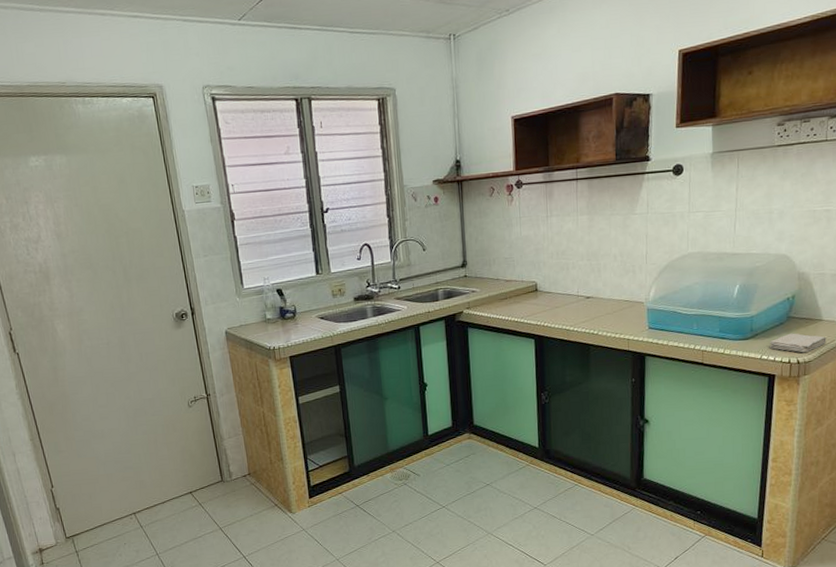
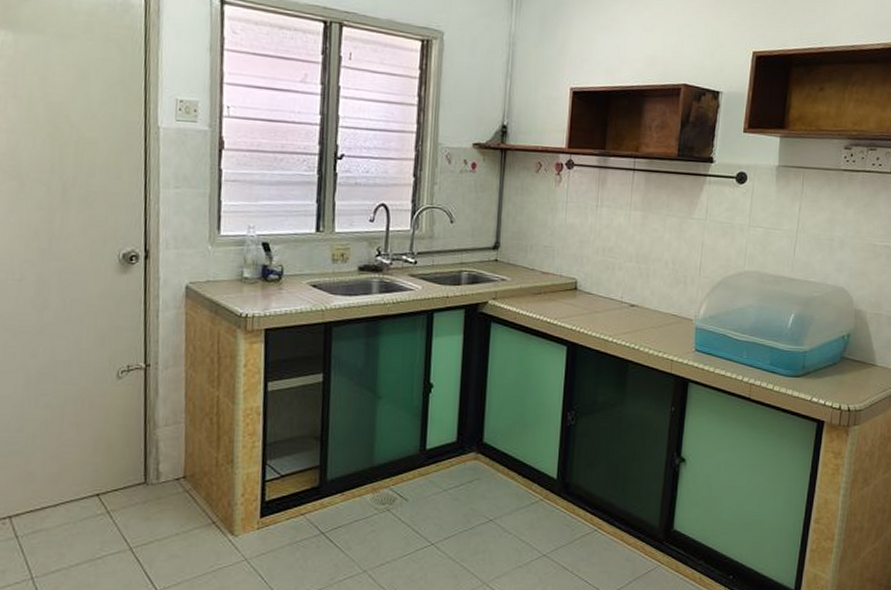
washcloth: present [769,333,826,353] -> none [820,376,879,400]

